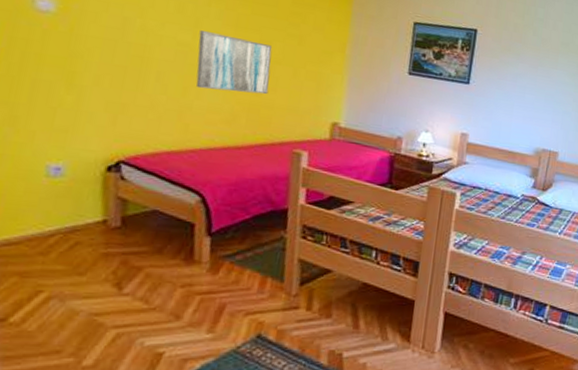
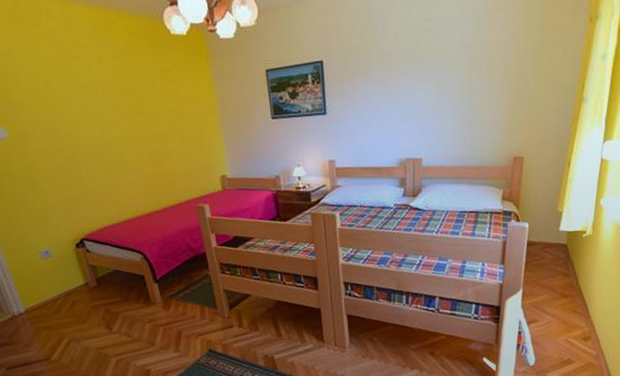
wall art: present [195,30,272,95] -> none [105,122,167,172]

